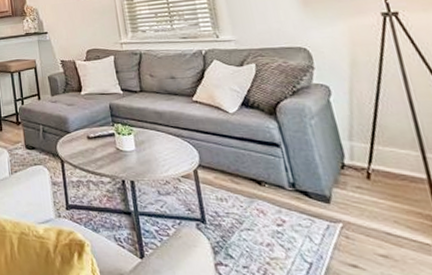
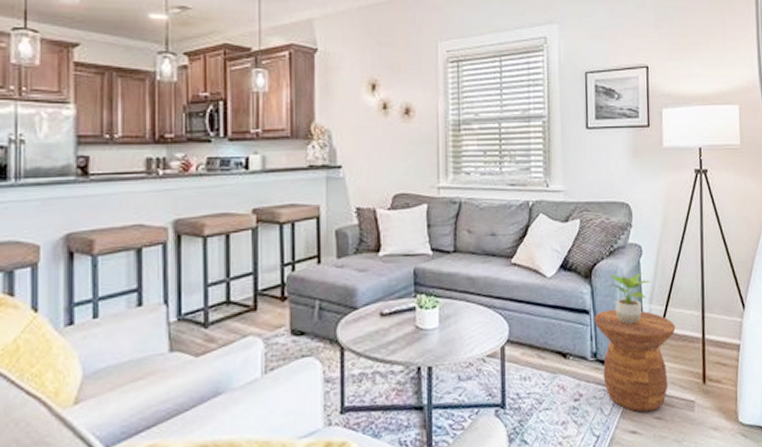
side table: none [286,144,391,248] -> present [594,309,676,412]
potted plant: none [297,111,348,160] -> present [610,272,651,325]

